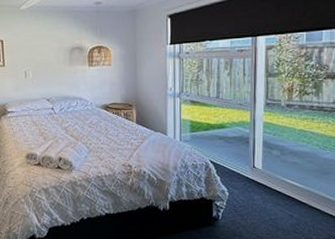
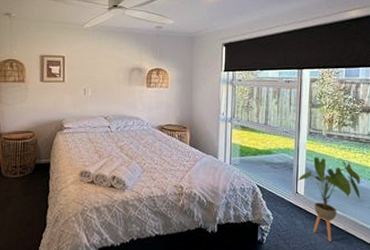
house plant: none [254,129,326,216] -> present [297,157,361,241]

